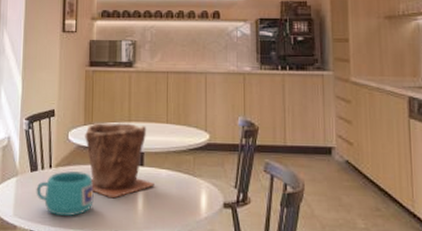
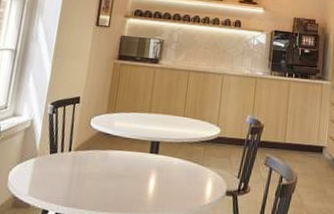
cup: present [36,170,94,217] -> none [53,154,109,198]
plant pot: present [85,122,156,199] -> none [106,111,167,183]

